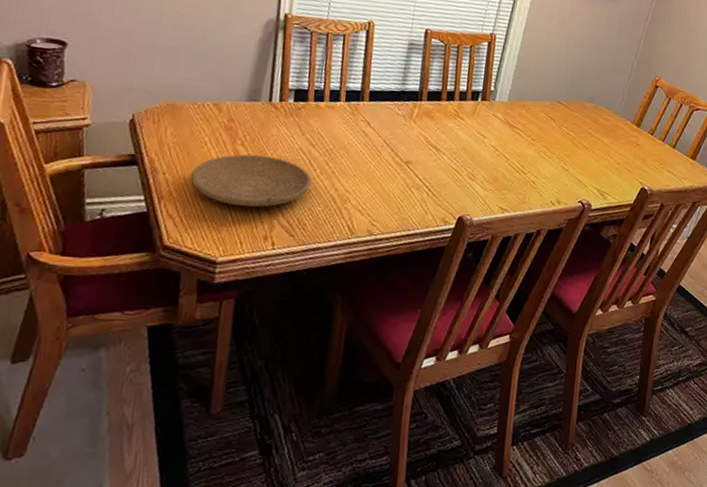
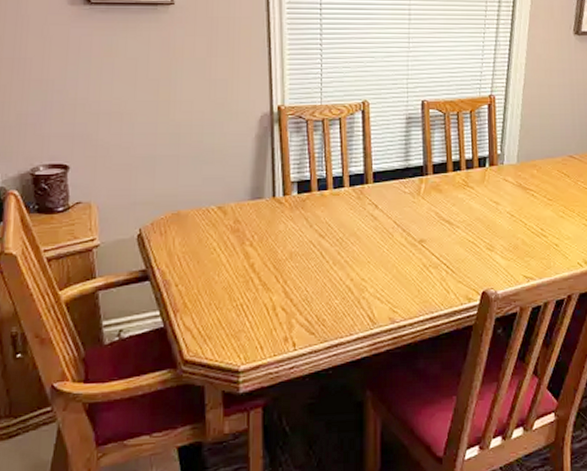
plate: present [191,154,312,207] -> none [204,253,325,310]

